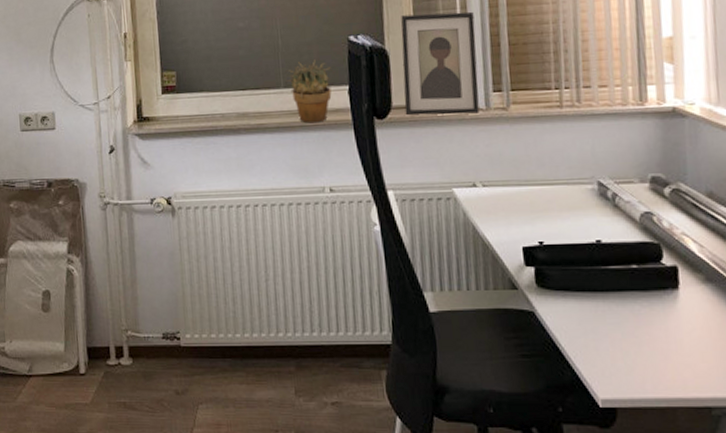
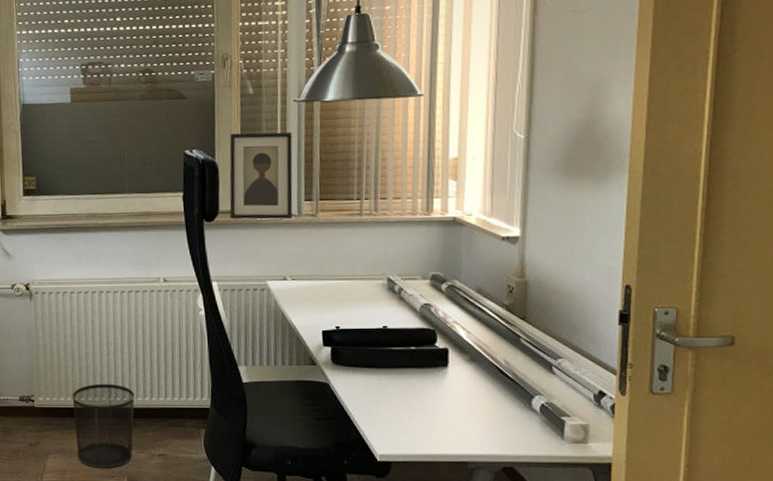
waste bin: none [225,316,301,421] -> present [72,383,135,469]
potted cactus: present [285,59,332,124] -> none [129,169,168,224]

